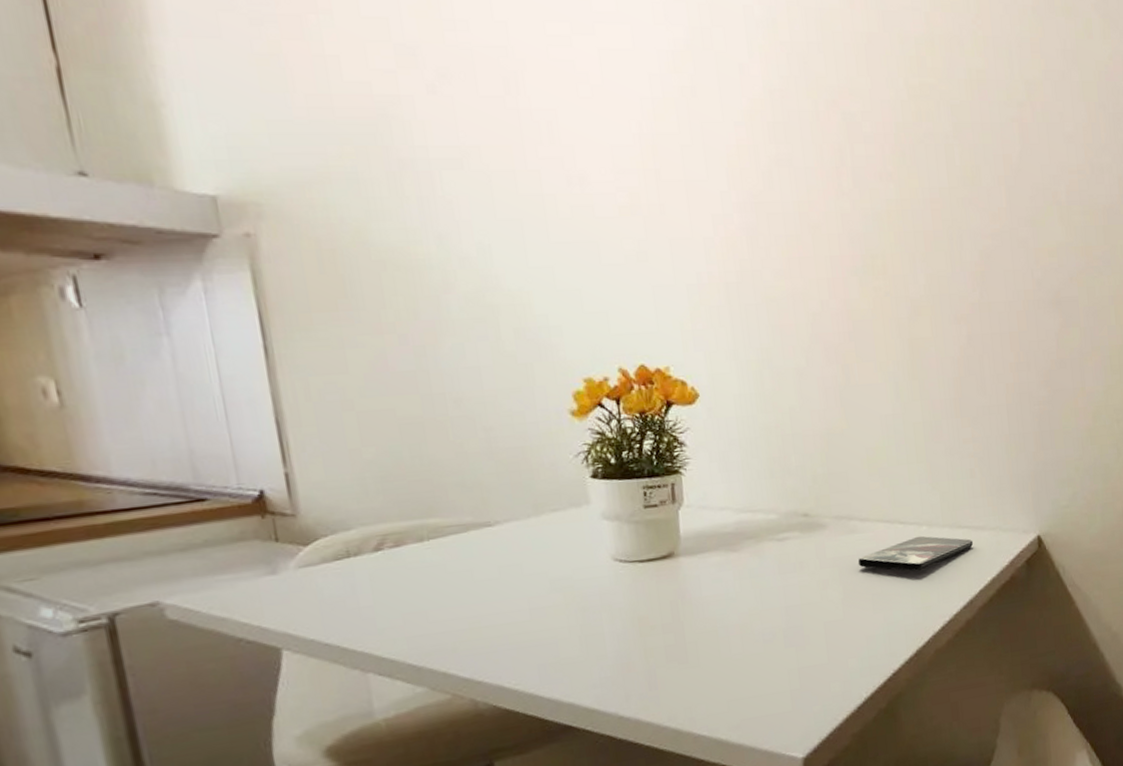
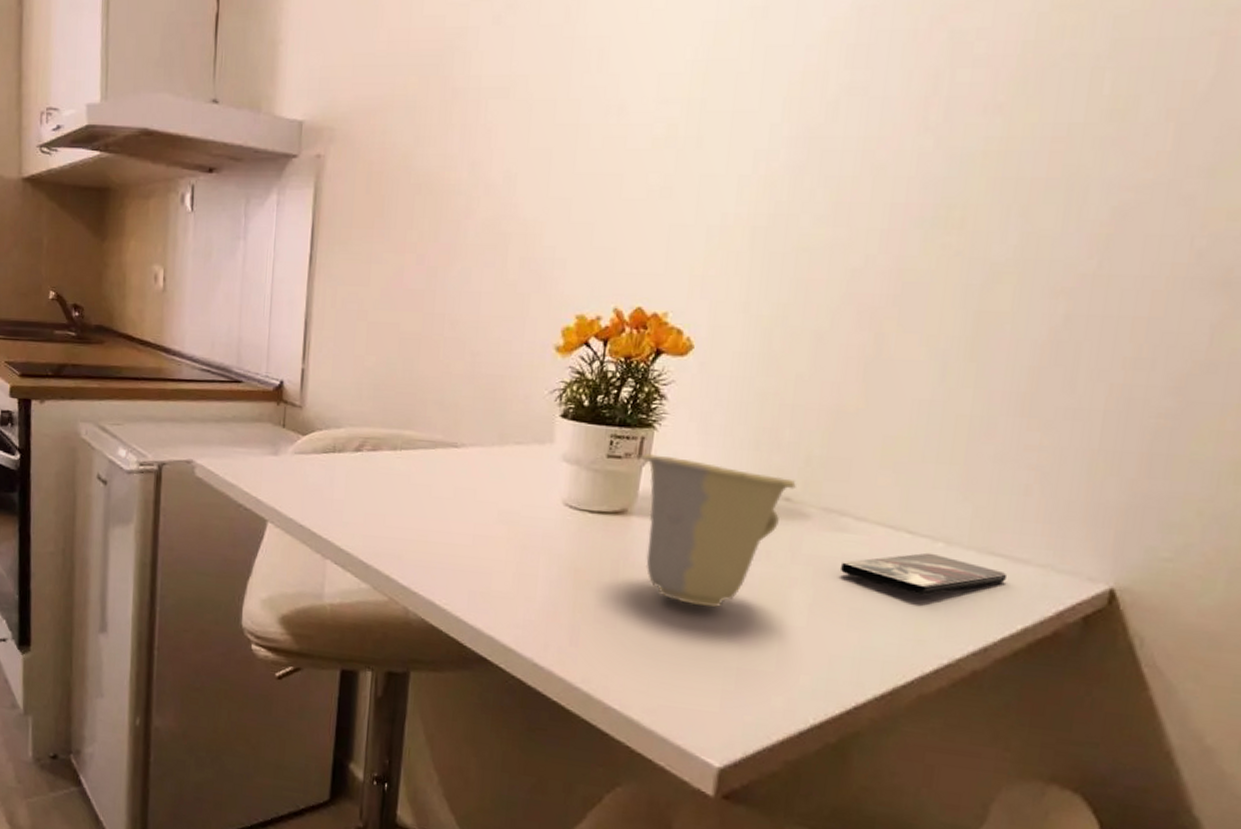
cup: none [676,496,810,625] -> present [642,454,796,608]

